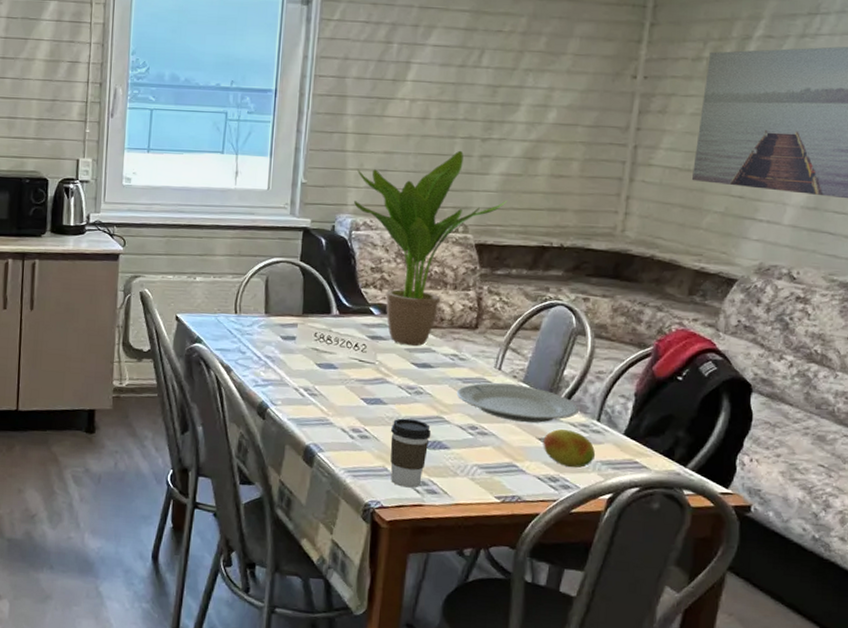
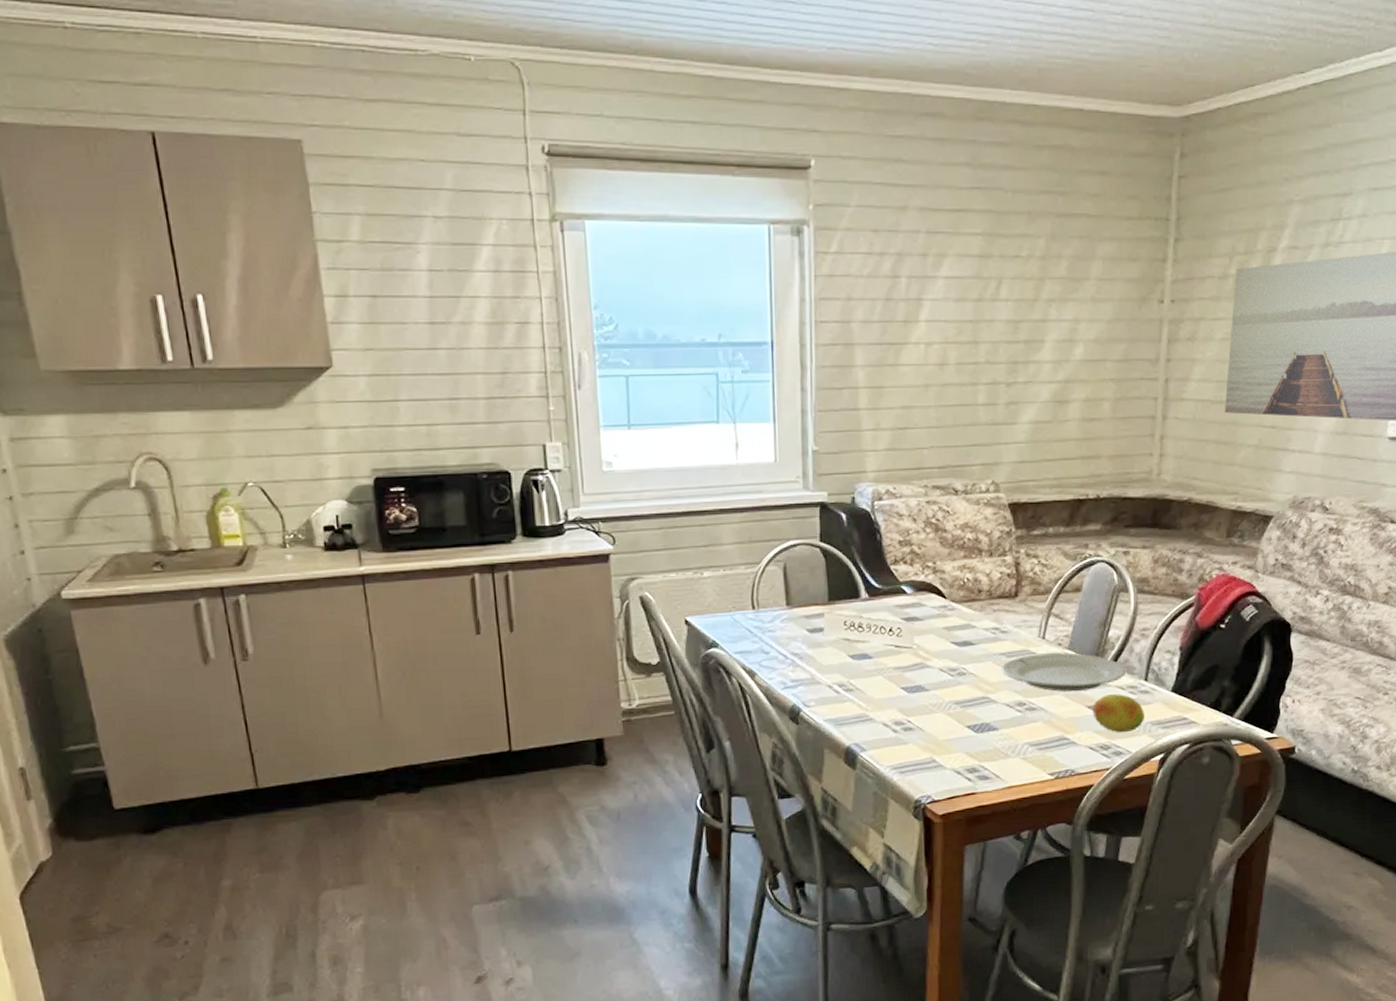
potted plant: present [353,150,508,347] -> none [872,398,1039,624]
coffee cup: present [390,418,431,488] -> none [936,703,978,777]

